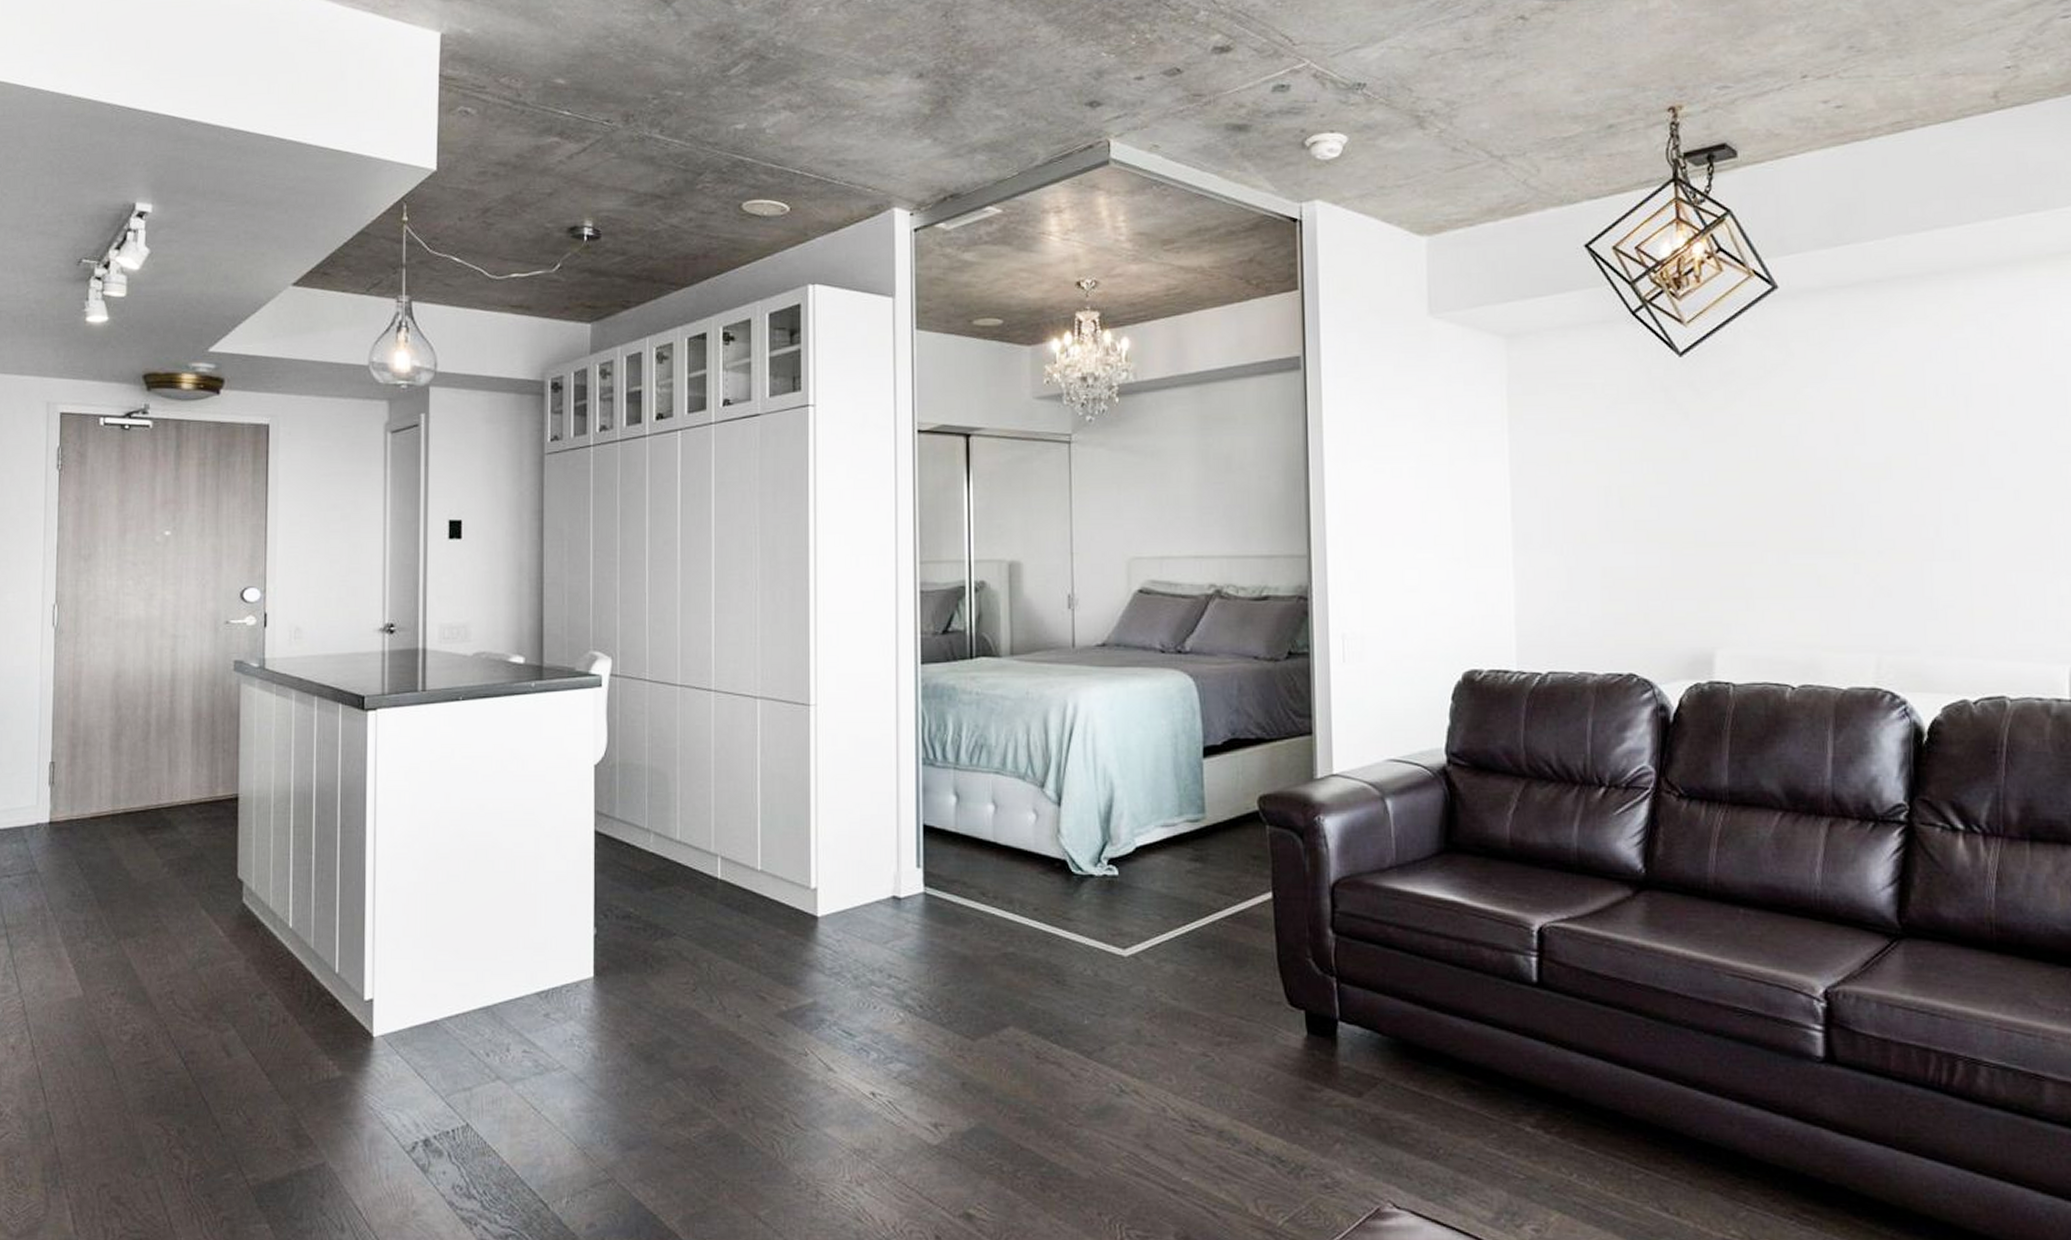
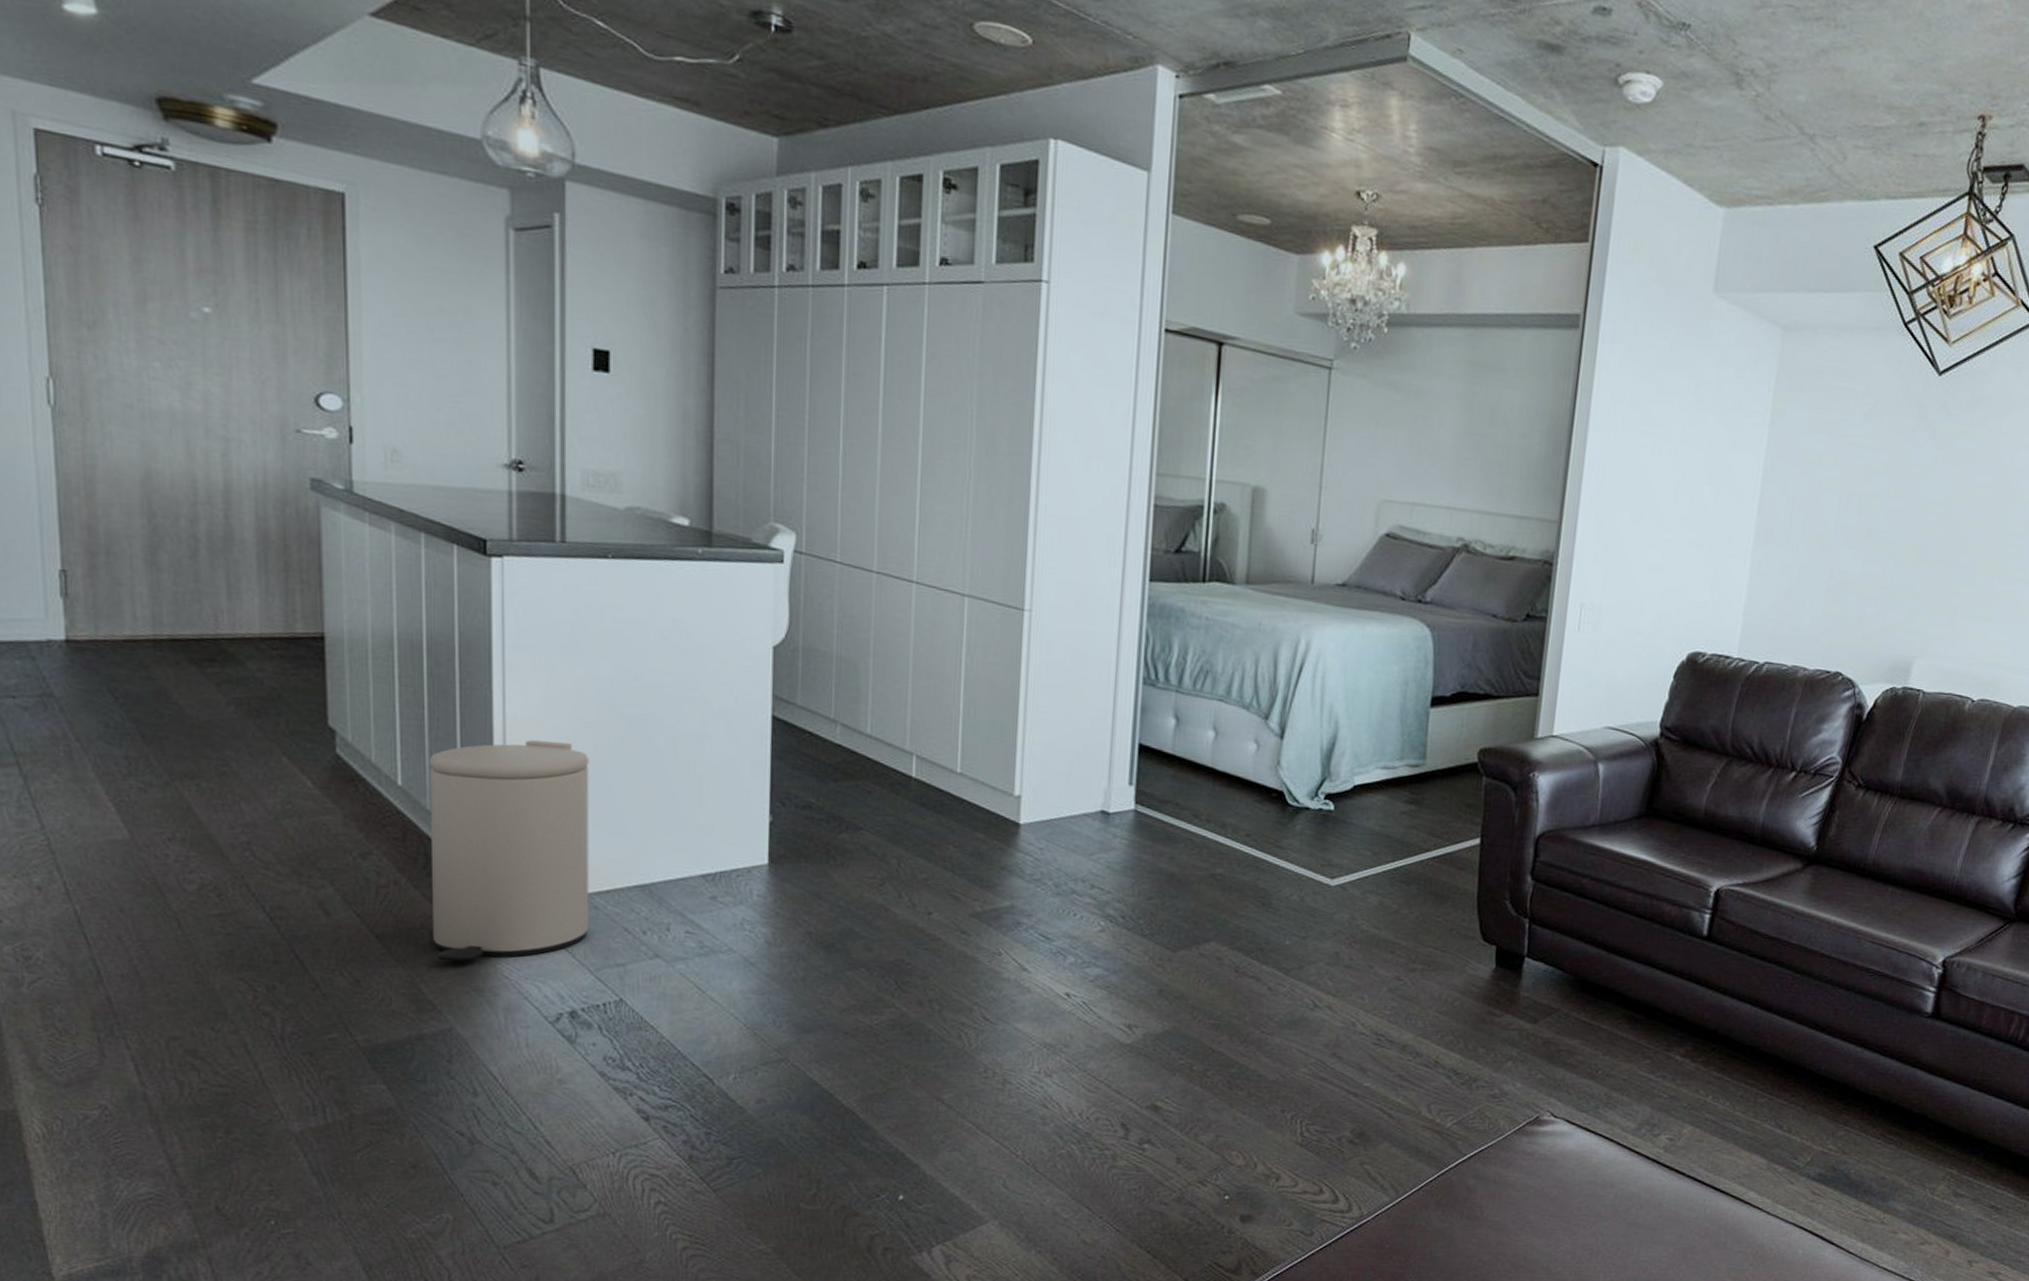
pedal bin: none [312,873,443,1095] -> present [429,740,589,962]

